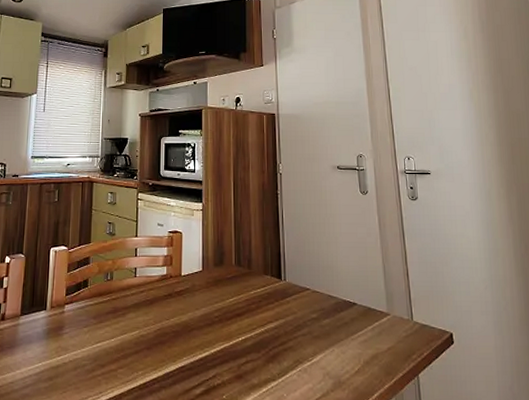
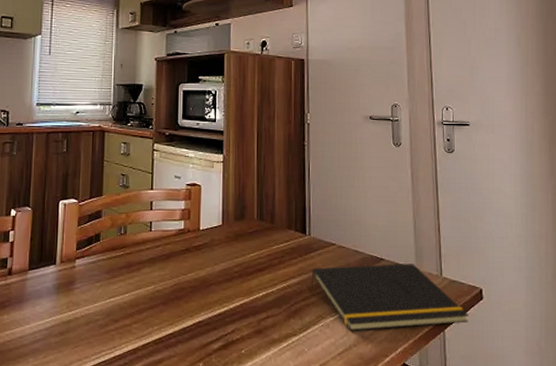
notepad: none [286,308,442,377] -> present [309,263,470,332]

